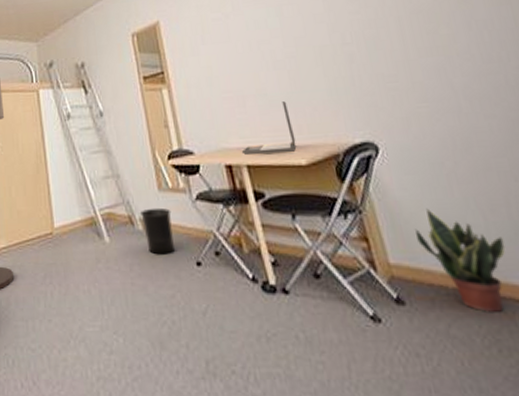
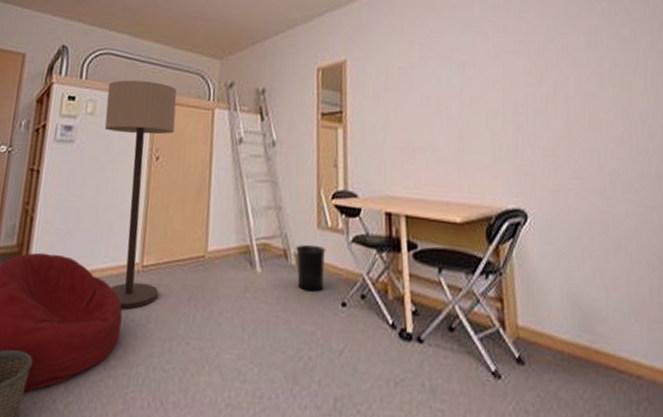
laptop: present [241,101,297,156] -> none [403,159,455,210]
potted plant: present [415,208,506,312] -> none [546,278,619,380]

